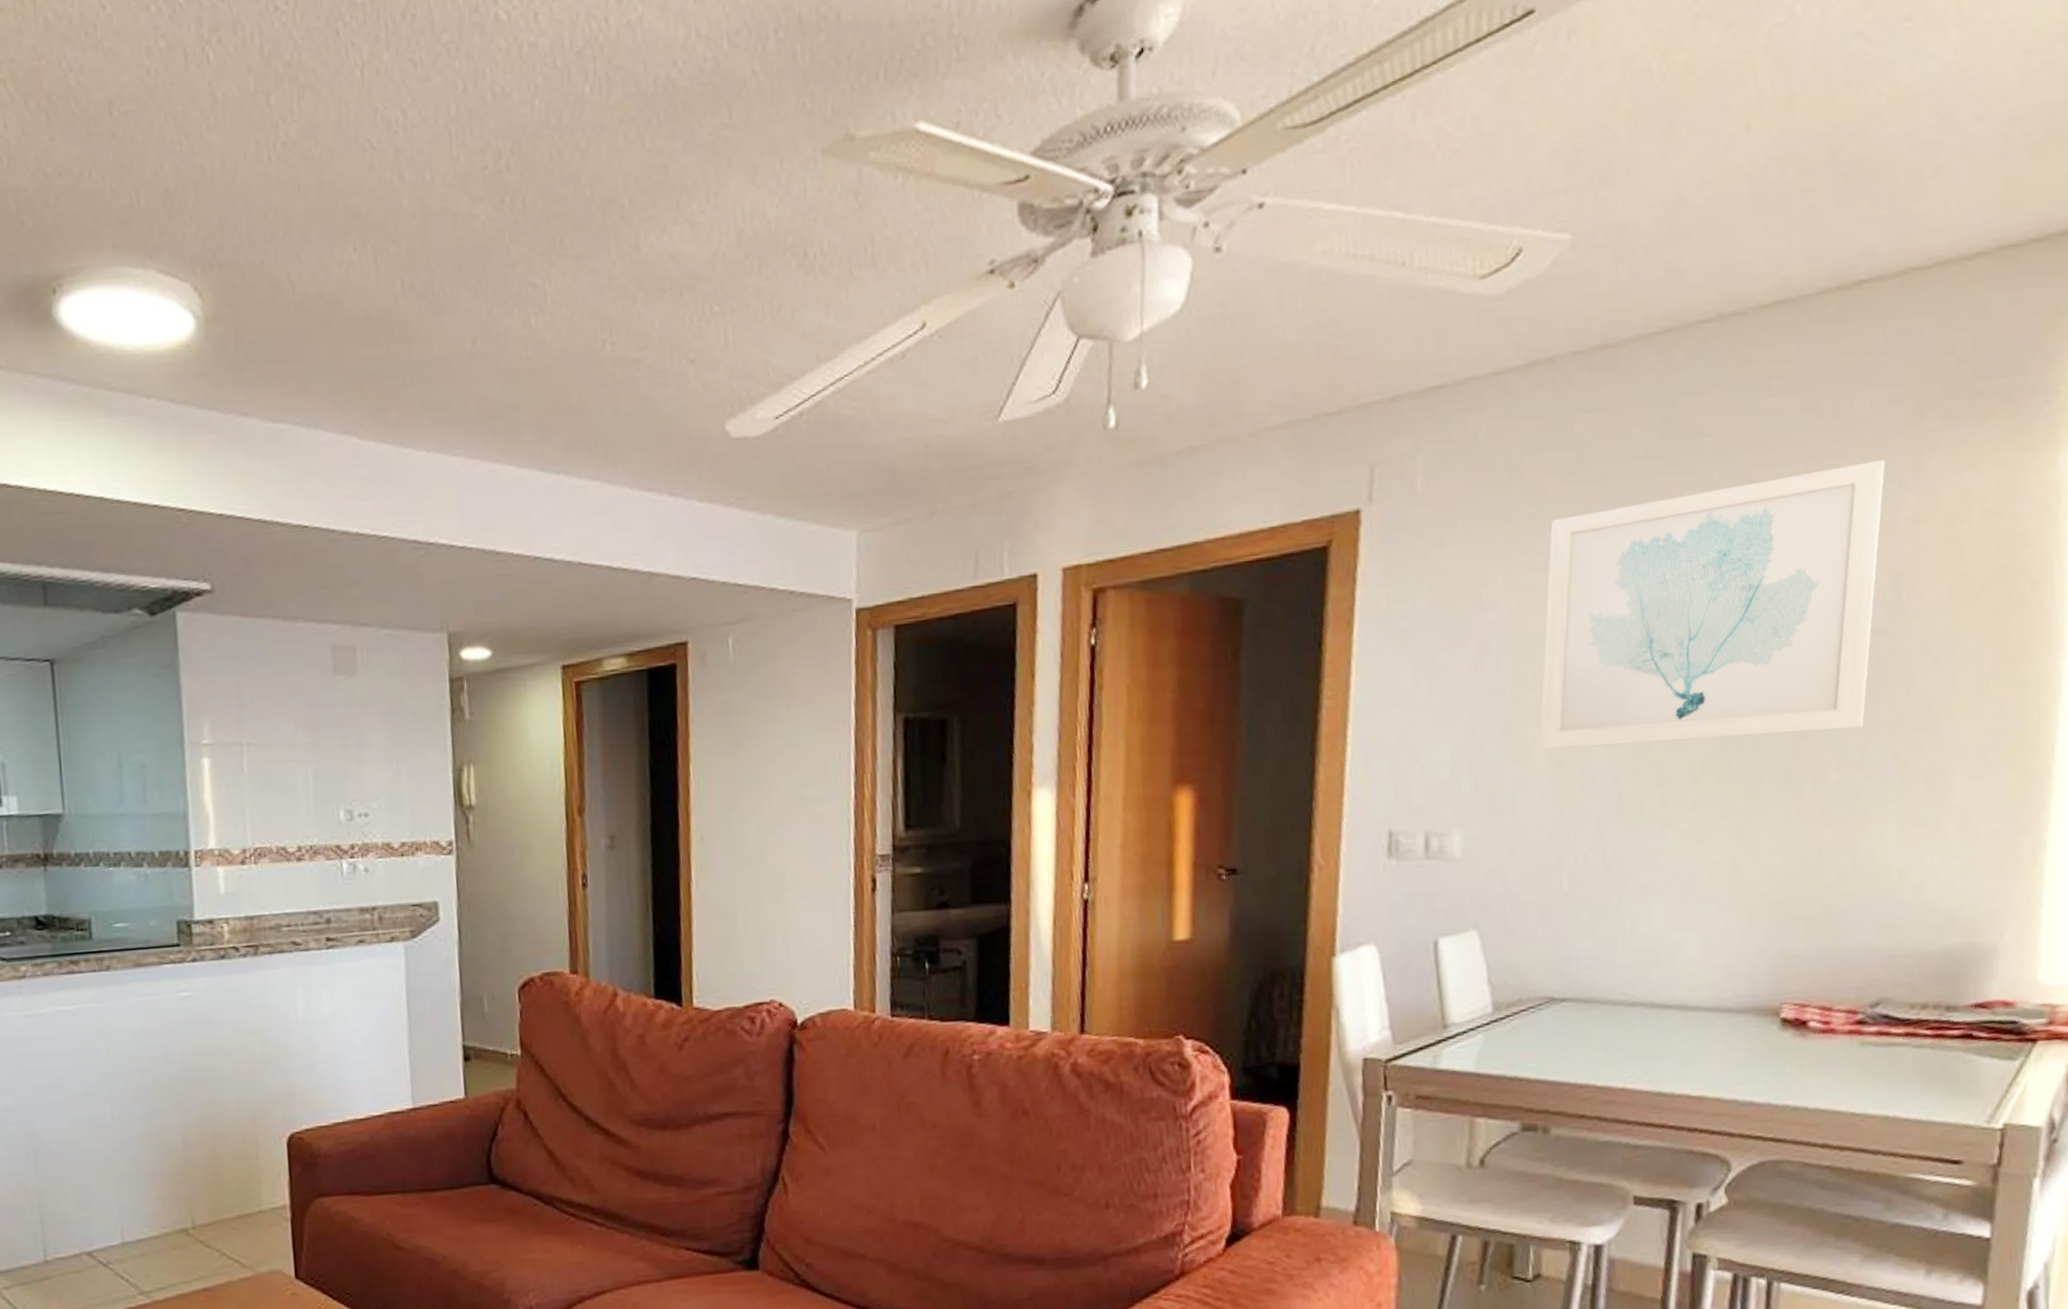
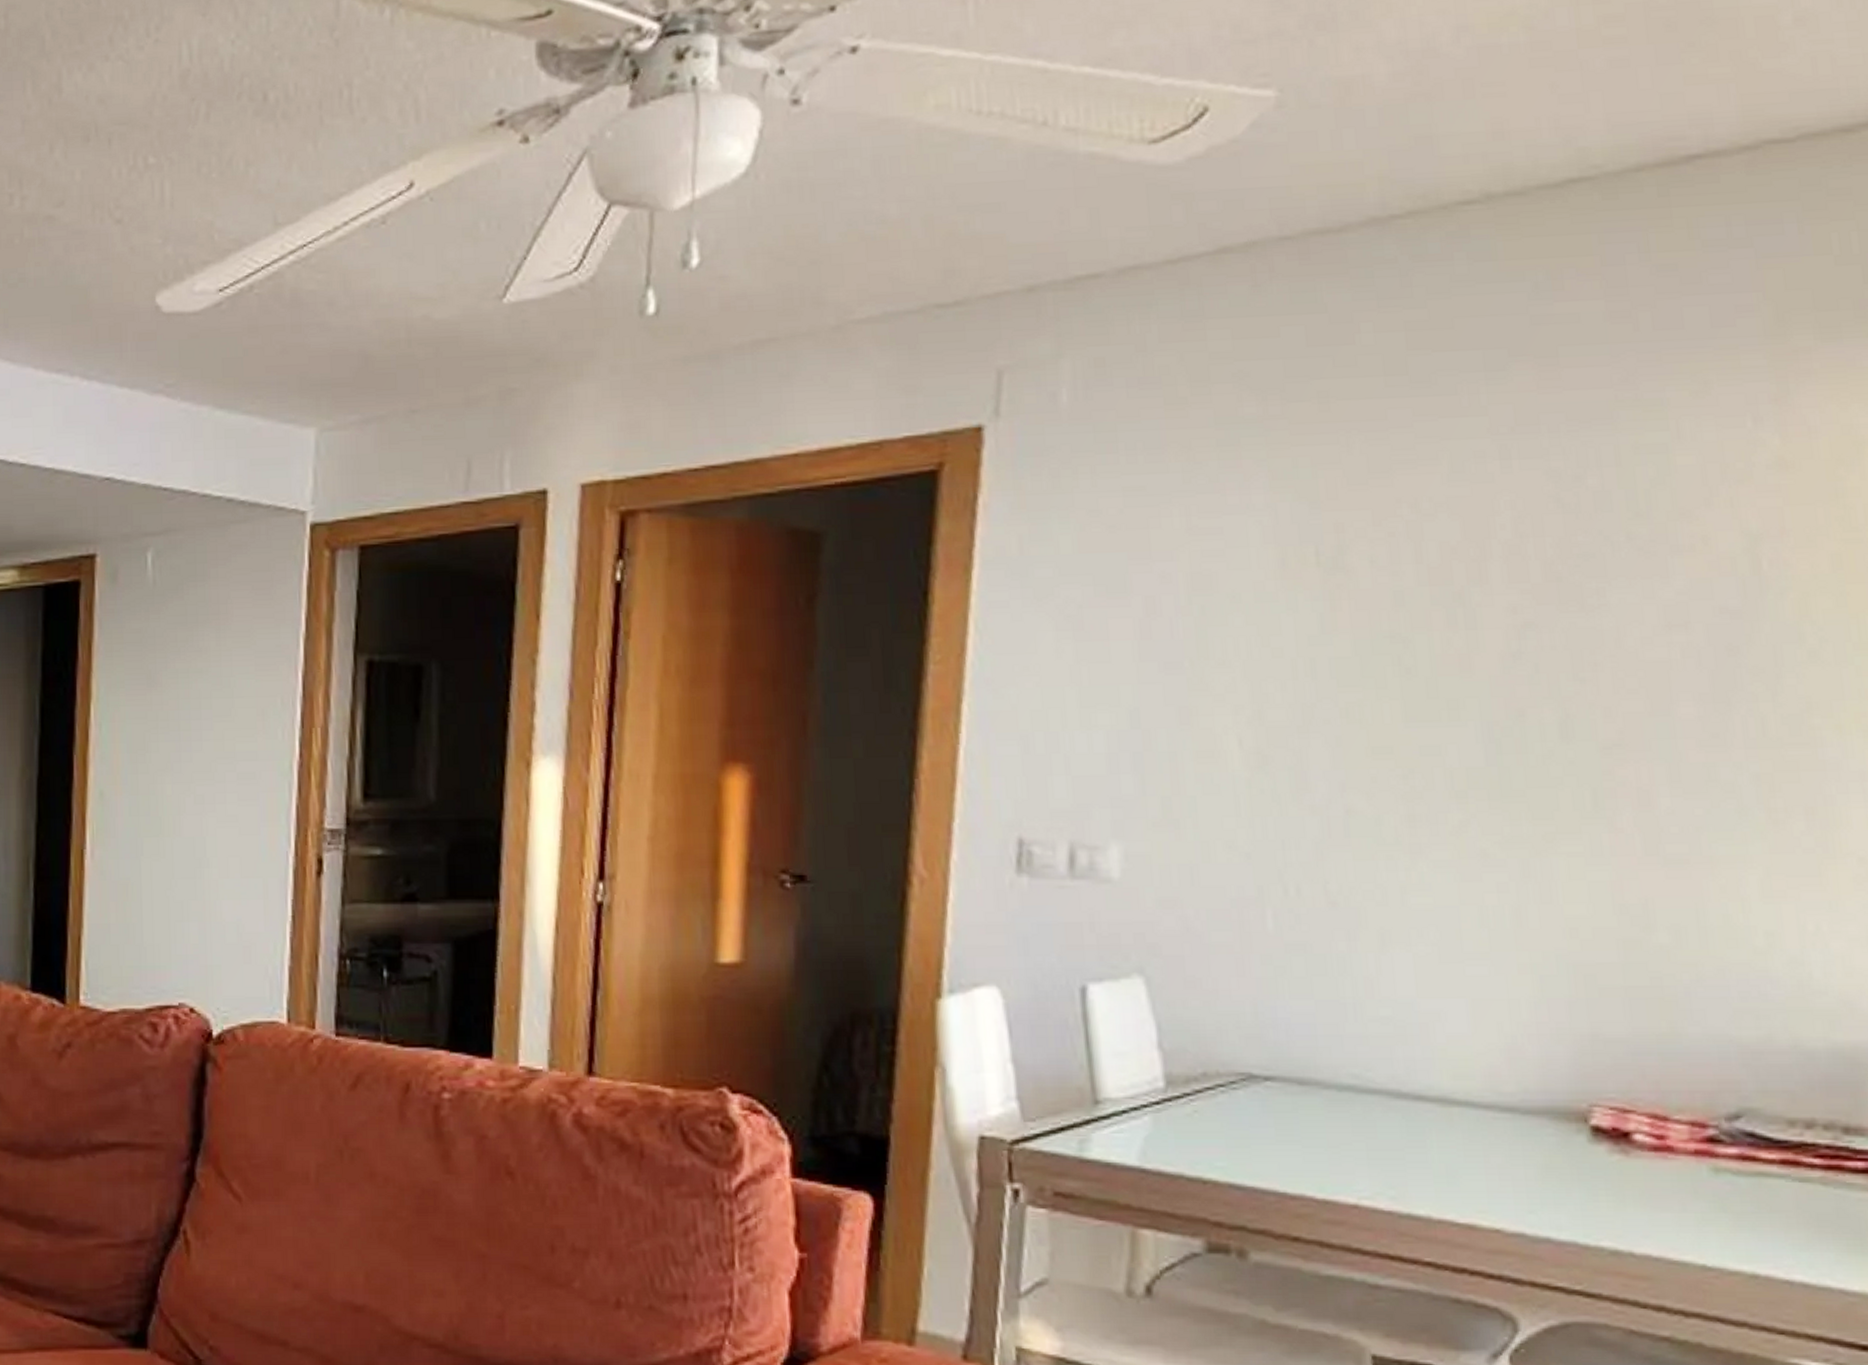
wall art: present [1539,460,1885,750] -> none [1231,386,1733,745]

